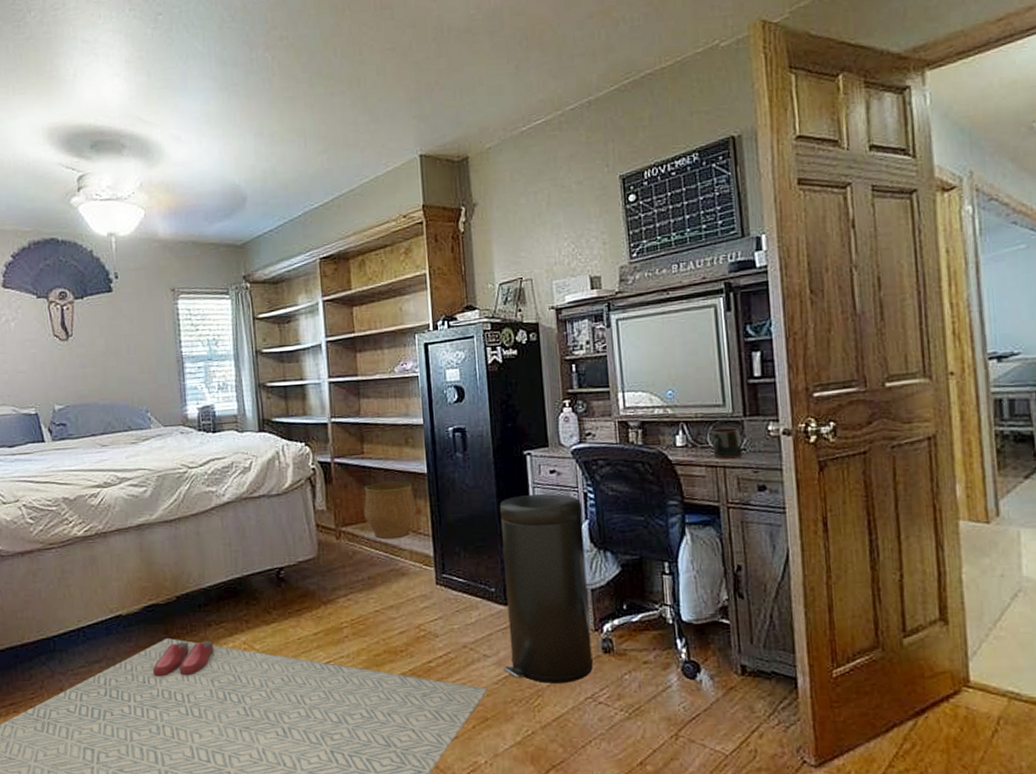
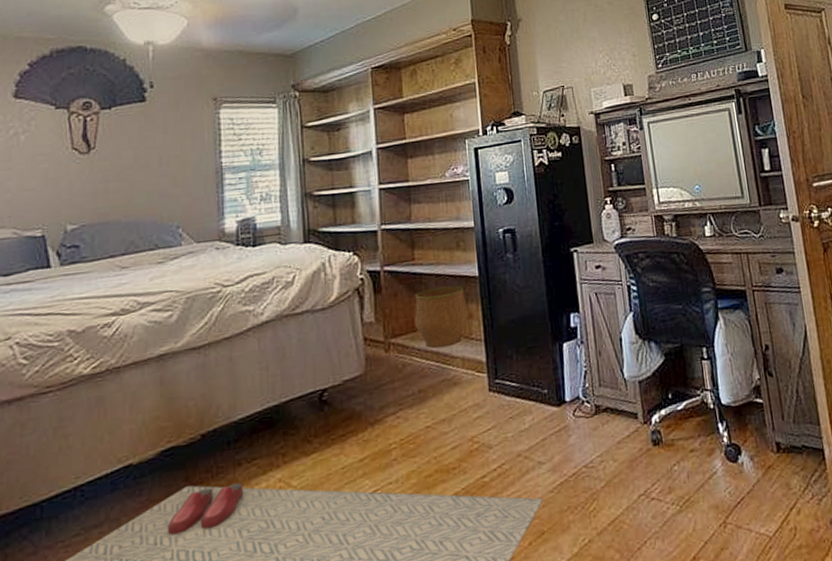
pedal bin: present [499,494,593,683] -> none [549,288,644,485]
mug: present [710,427,743,459] -> none [733,216,761,246]

